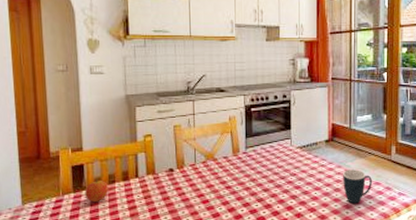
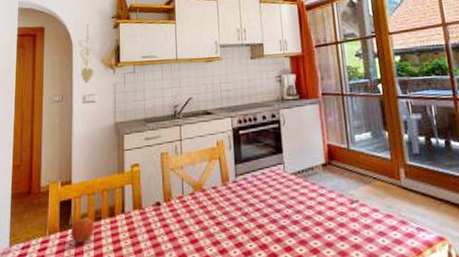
mug: present [343,169,372,204] -> none [346,199,383,243]

